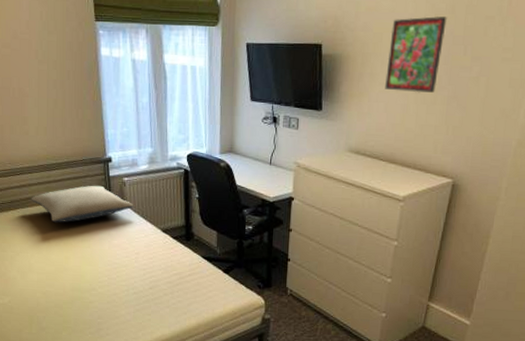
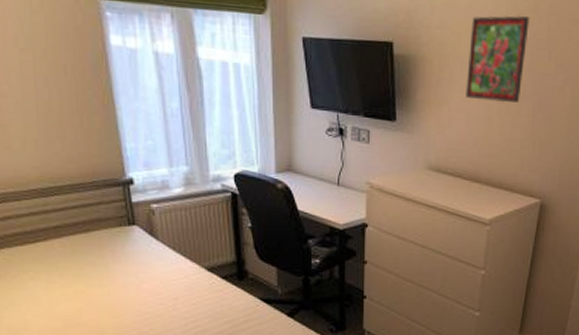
pillow: present [31,185,134,223] -> none [20,214,167,265]

